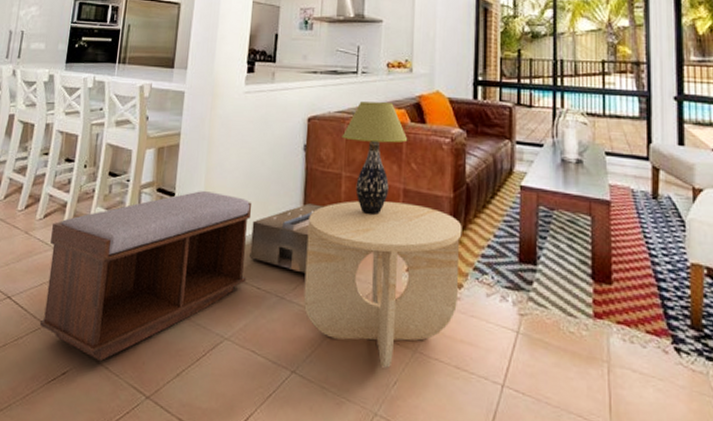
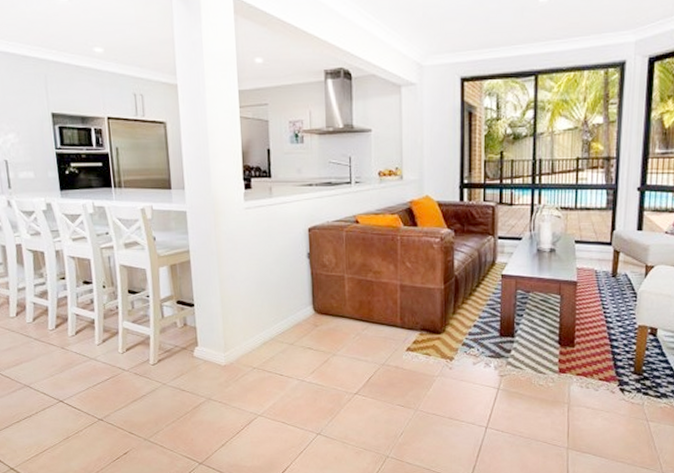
bench: present [39,191,252,362] -> none [85,300,270,442]
ceiling vent: present [250,203,325,274] -> none [269,303,332,360]
side table: present [303,201,462,368] -> none [318,296,452,424]
table lamp: present [342,101,408,216] -> none [341,209,402,309]

